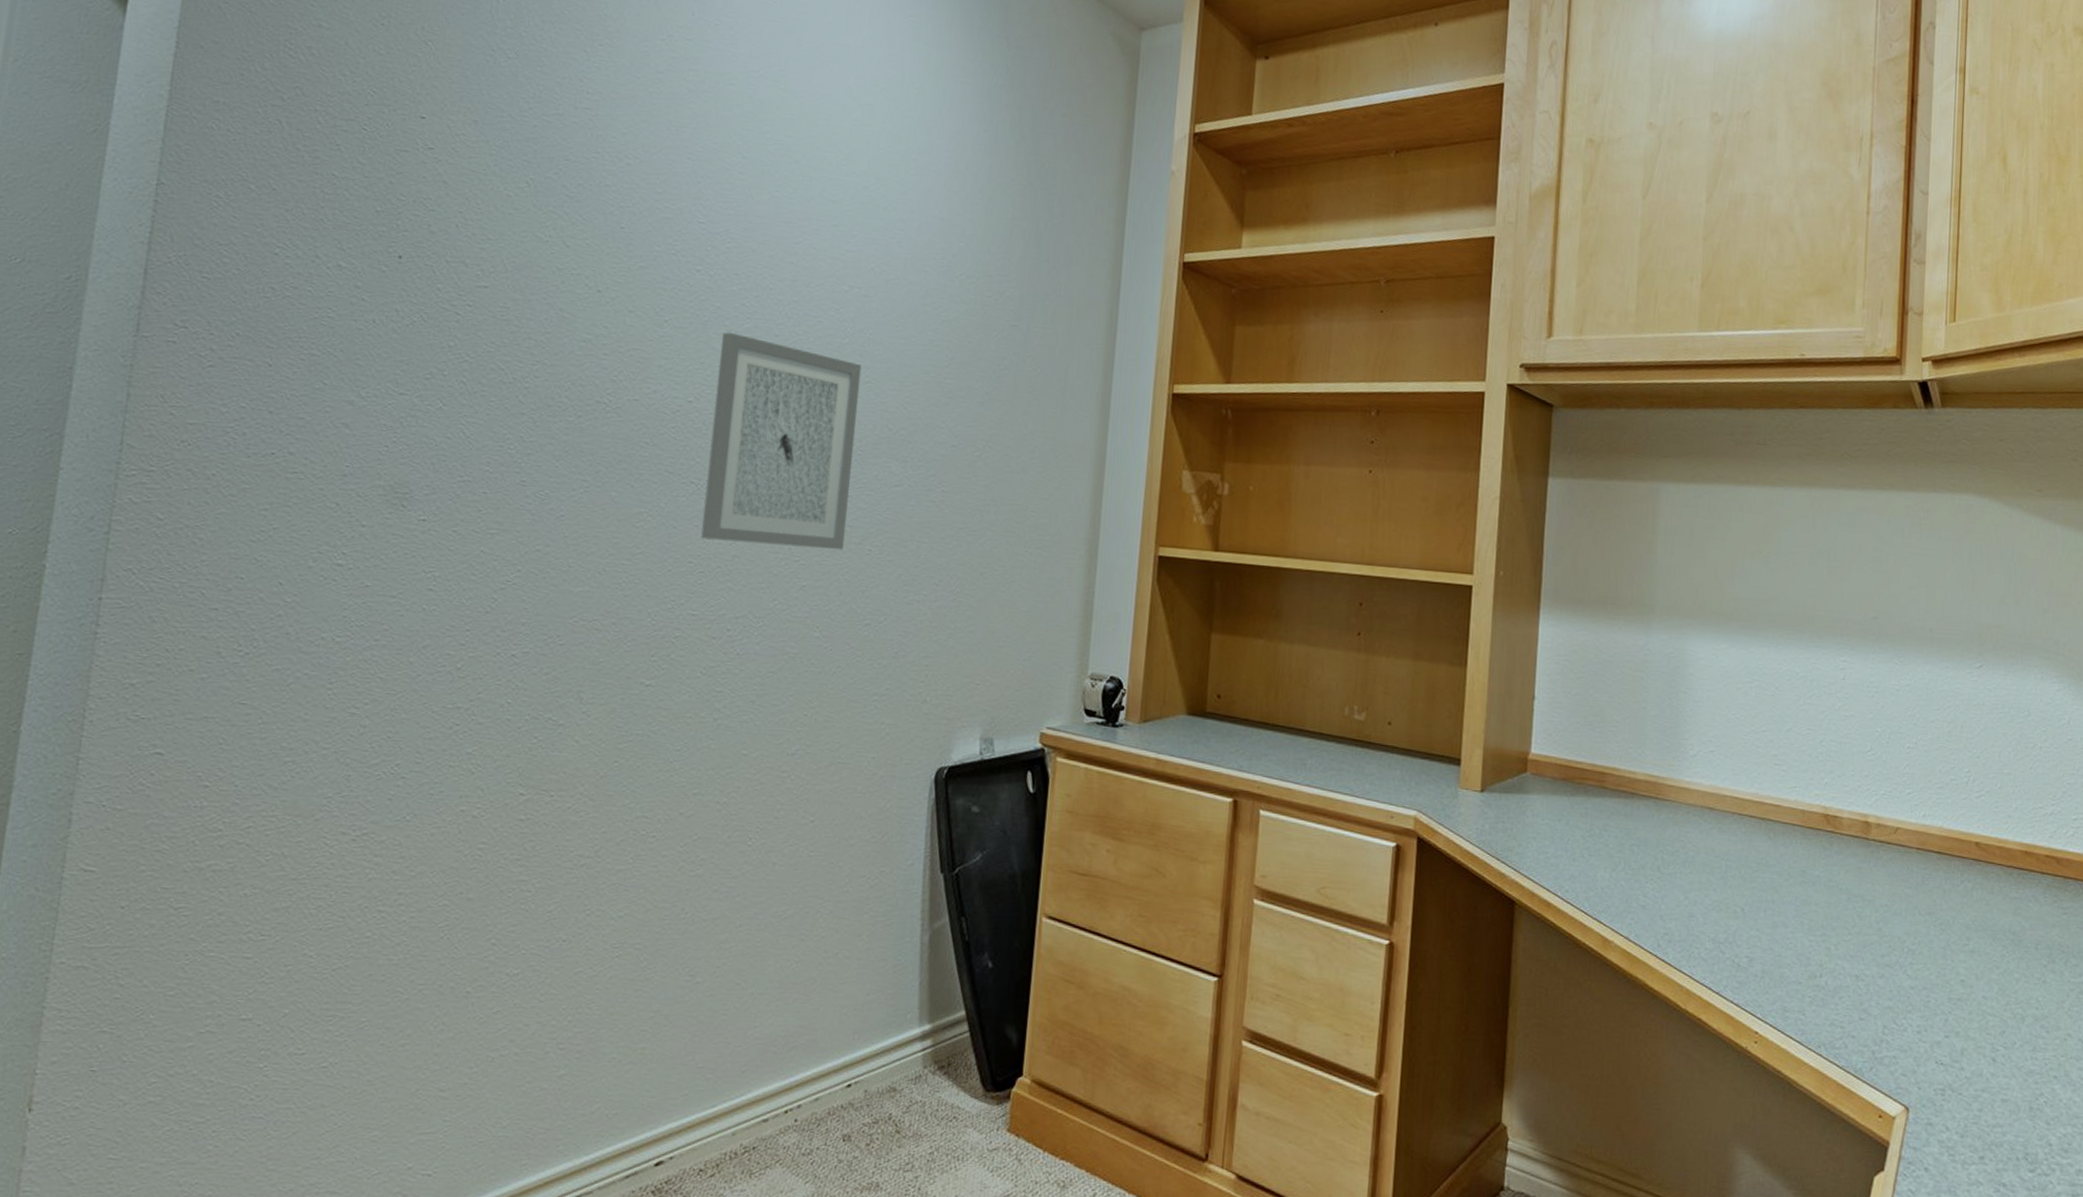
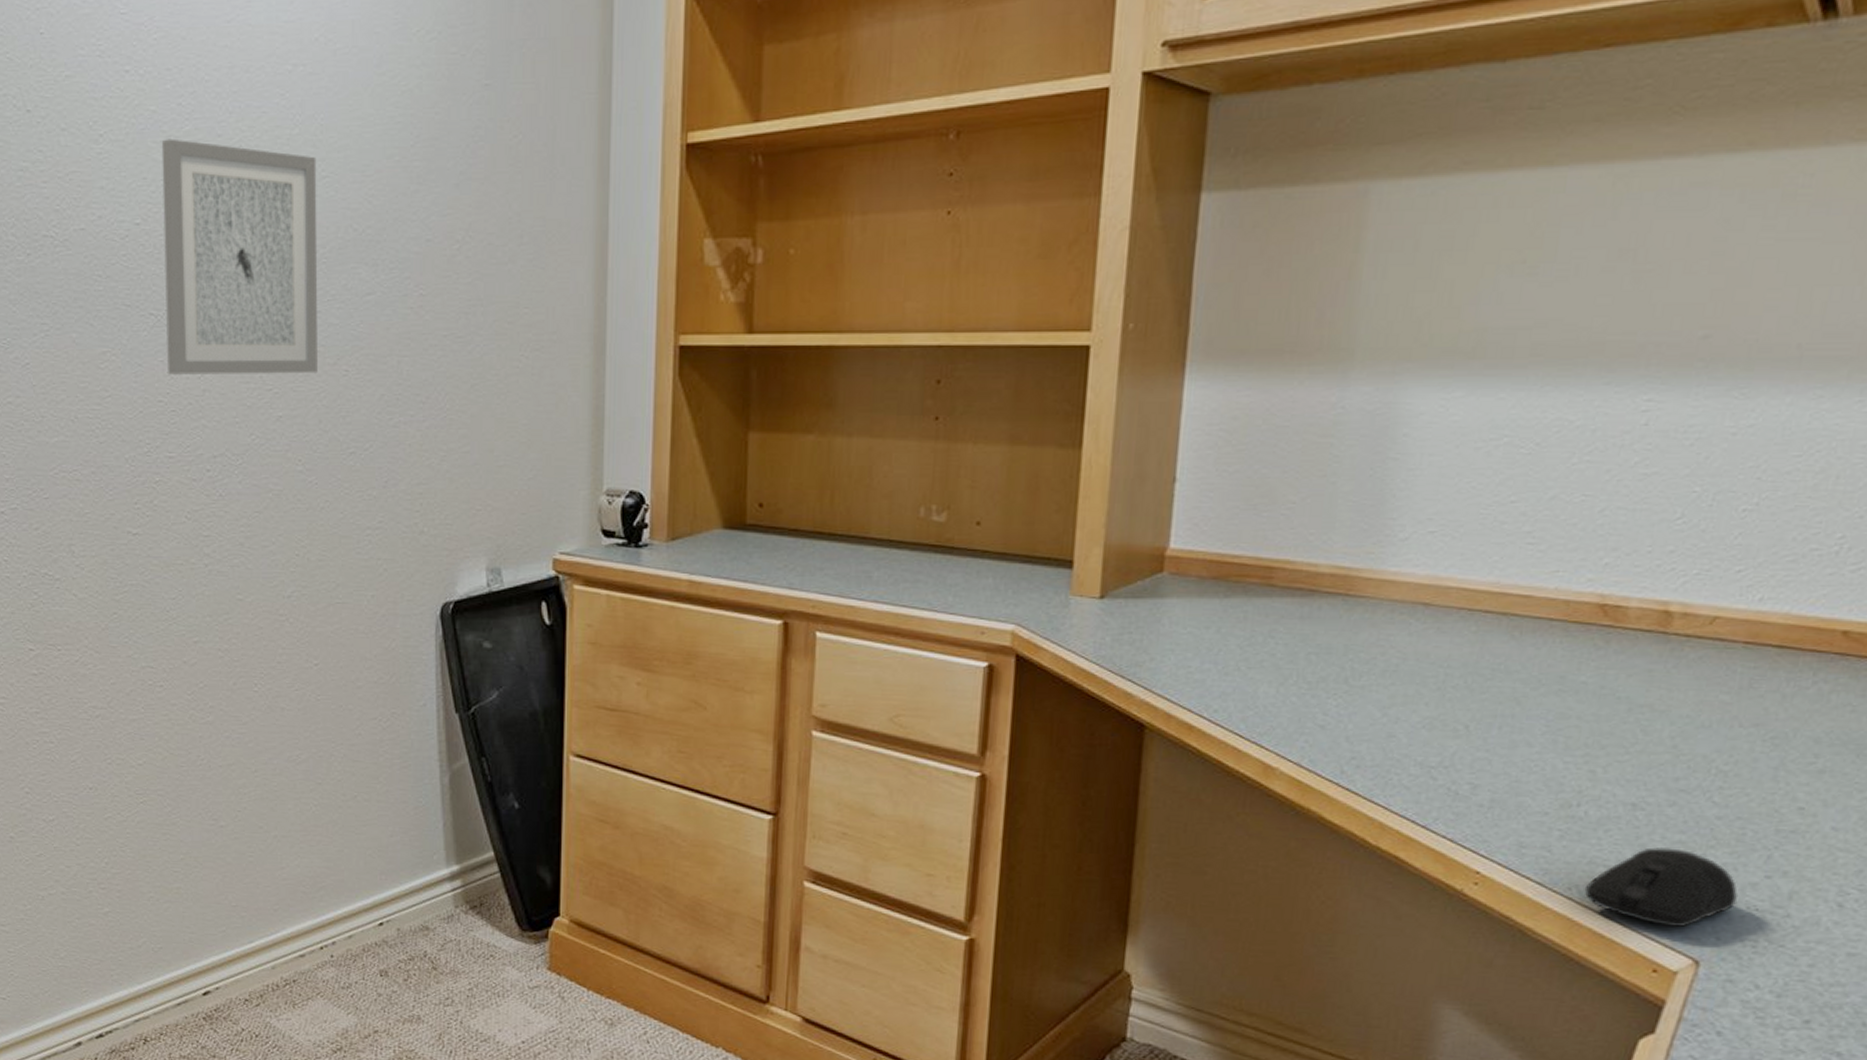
computer mouse: none [1829,1012,1930,1079] -> present [1584,847,1739,927]

